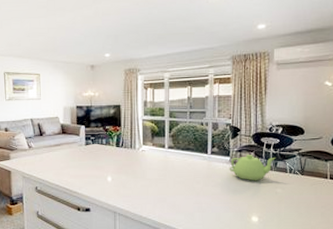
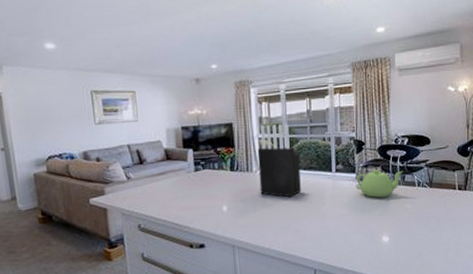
knife block: none [141,108,178,174] -> present [257,124,301,198]

